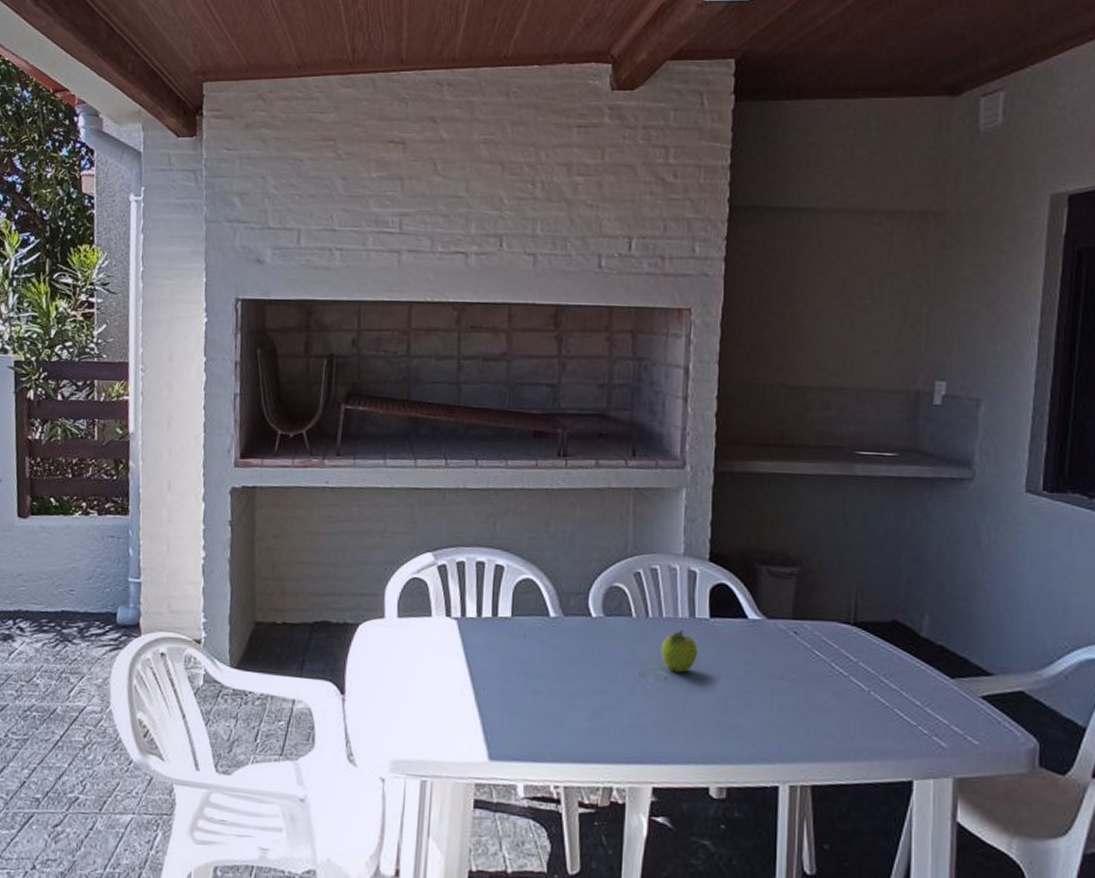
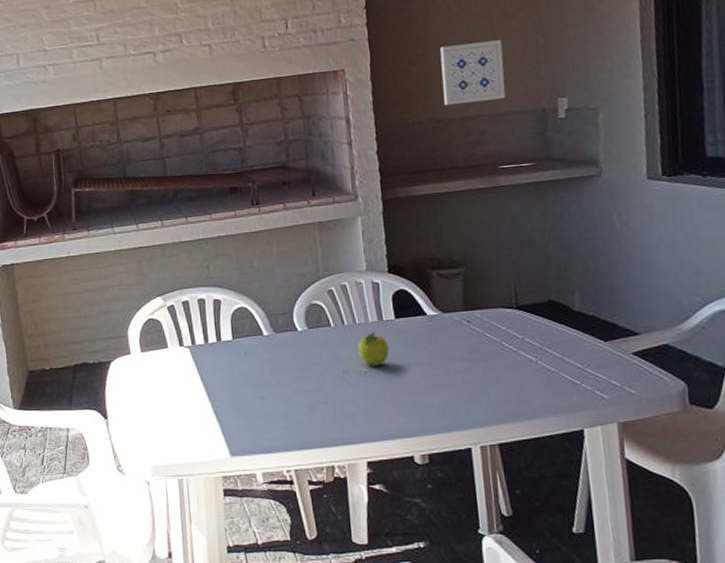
wall art: none [803,299,880,372] -> present [440,40,506,106]

